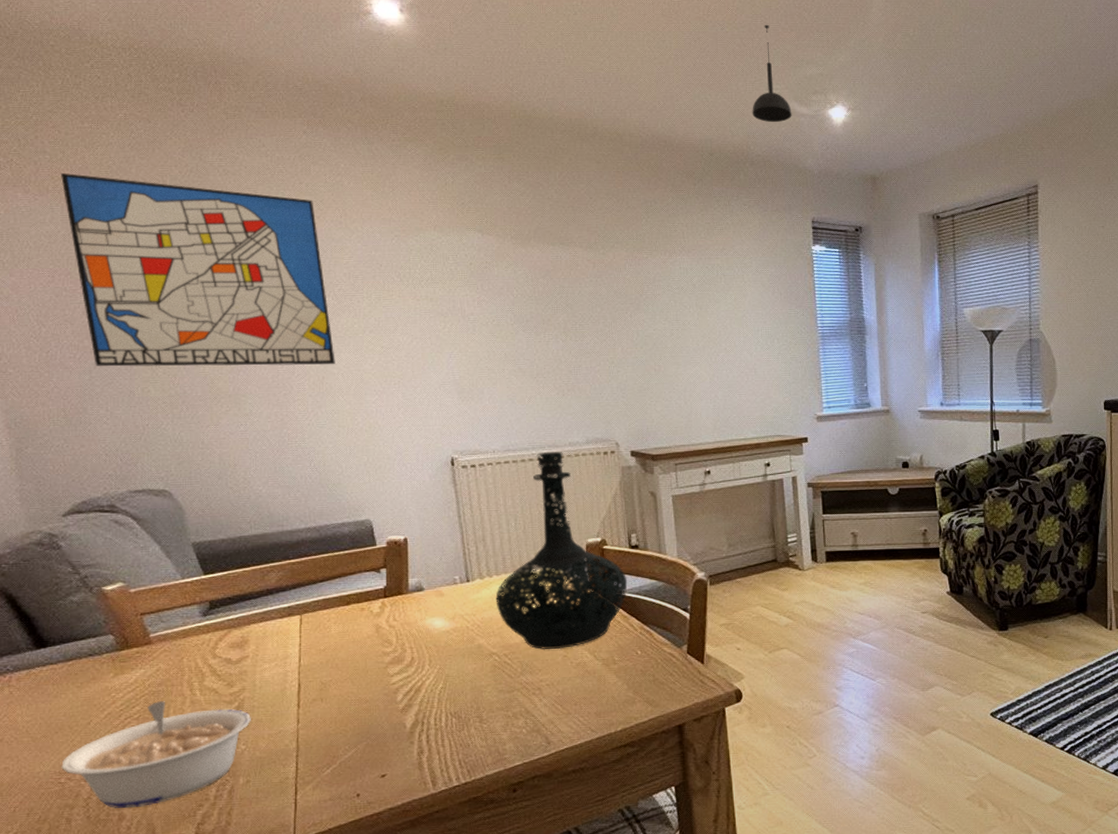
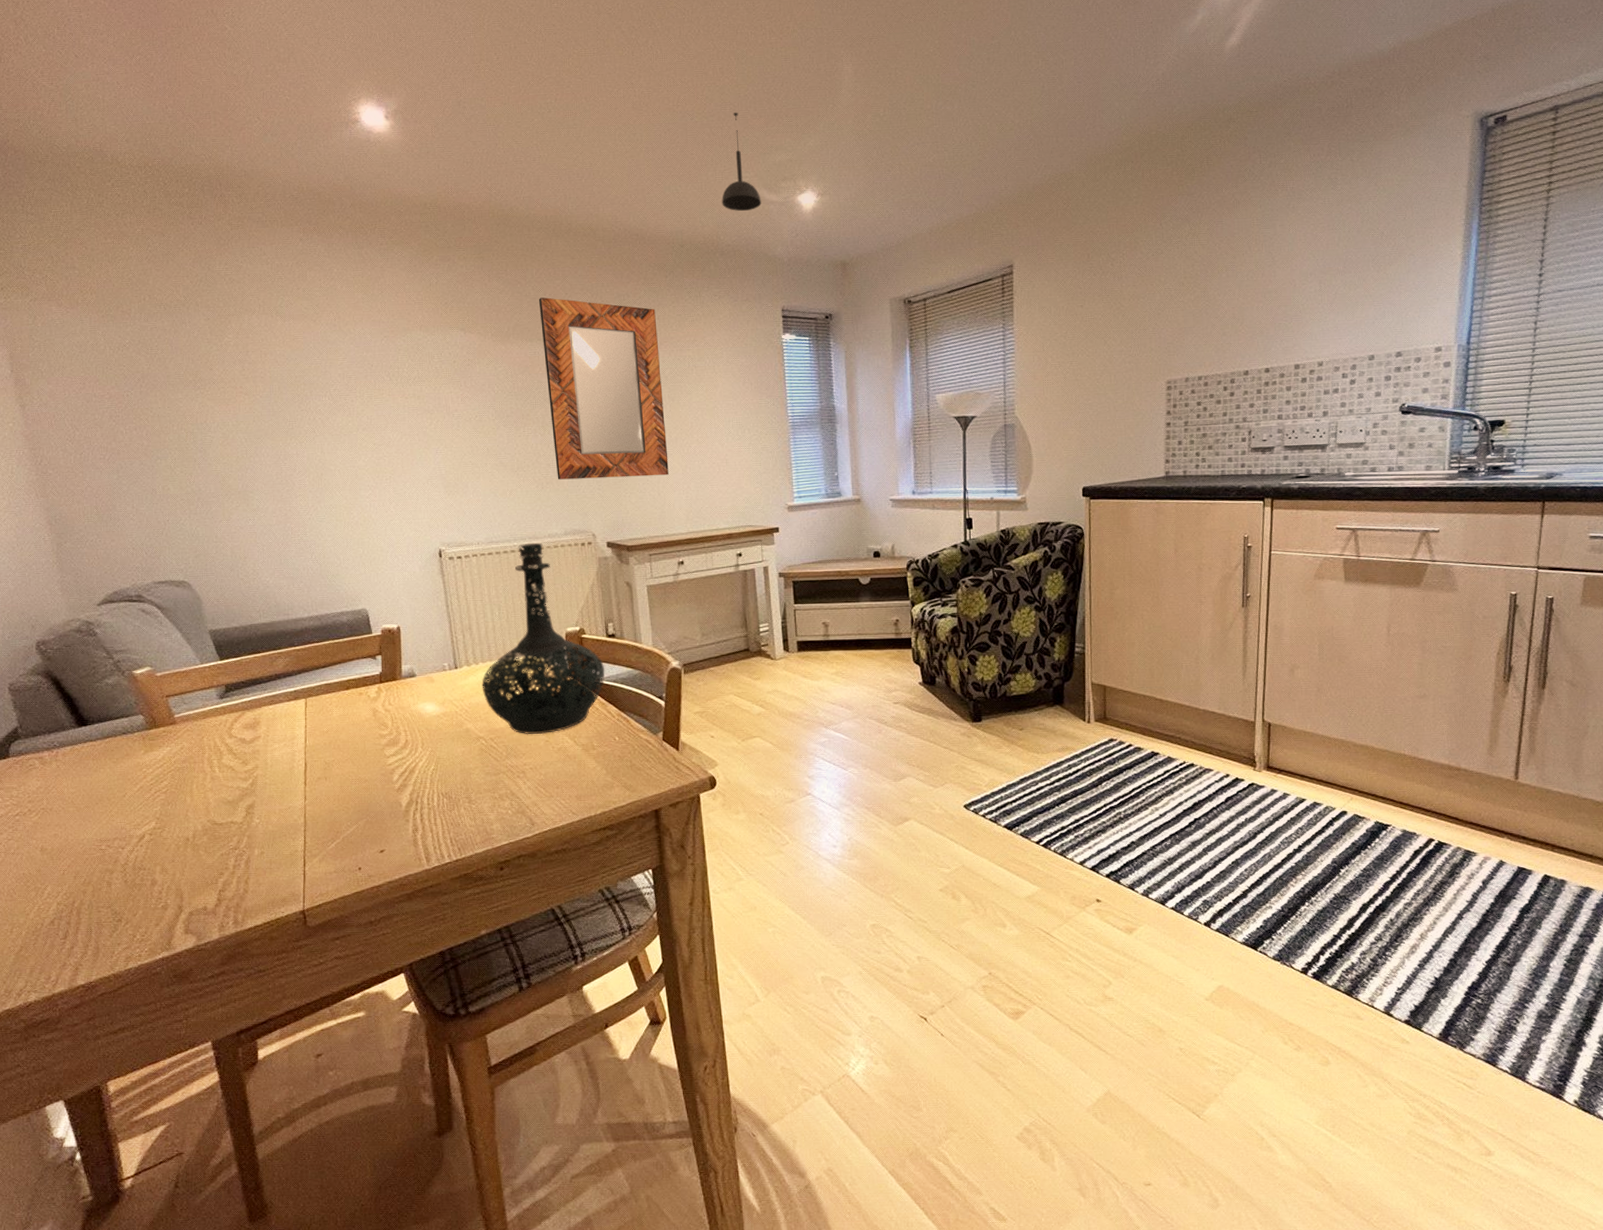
wall art: present [61,172,335,367] -> none [89,286,332,467]
legume: present [61,701,251,808] -> none [102,777,264,874]
home mirror: none [562,201,696,387] -> present [539,297,669,480]

